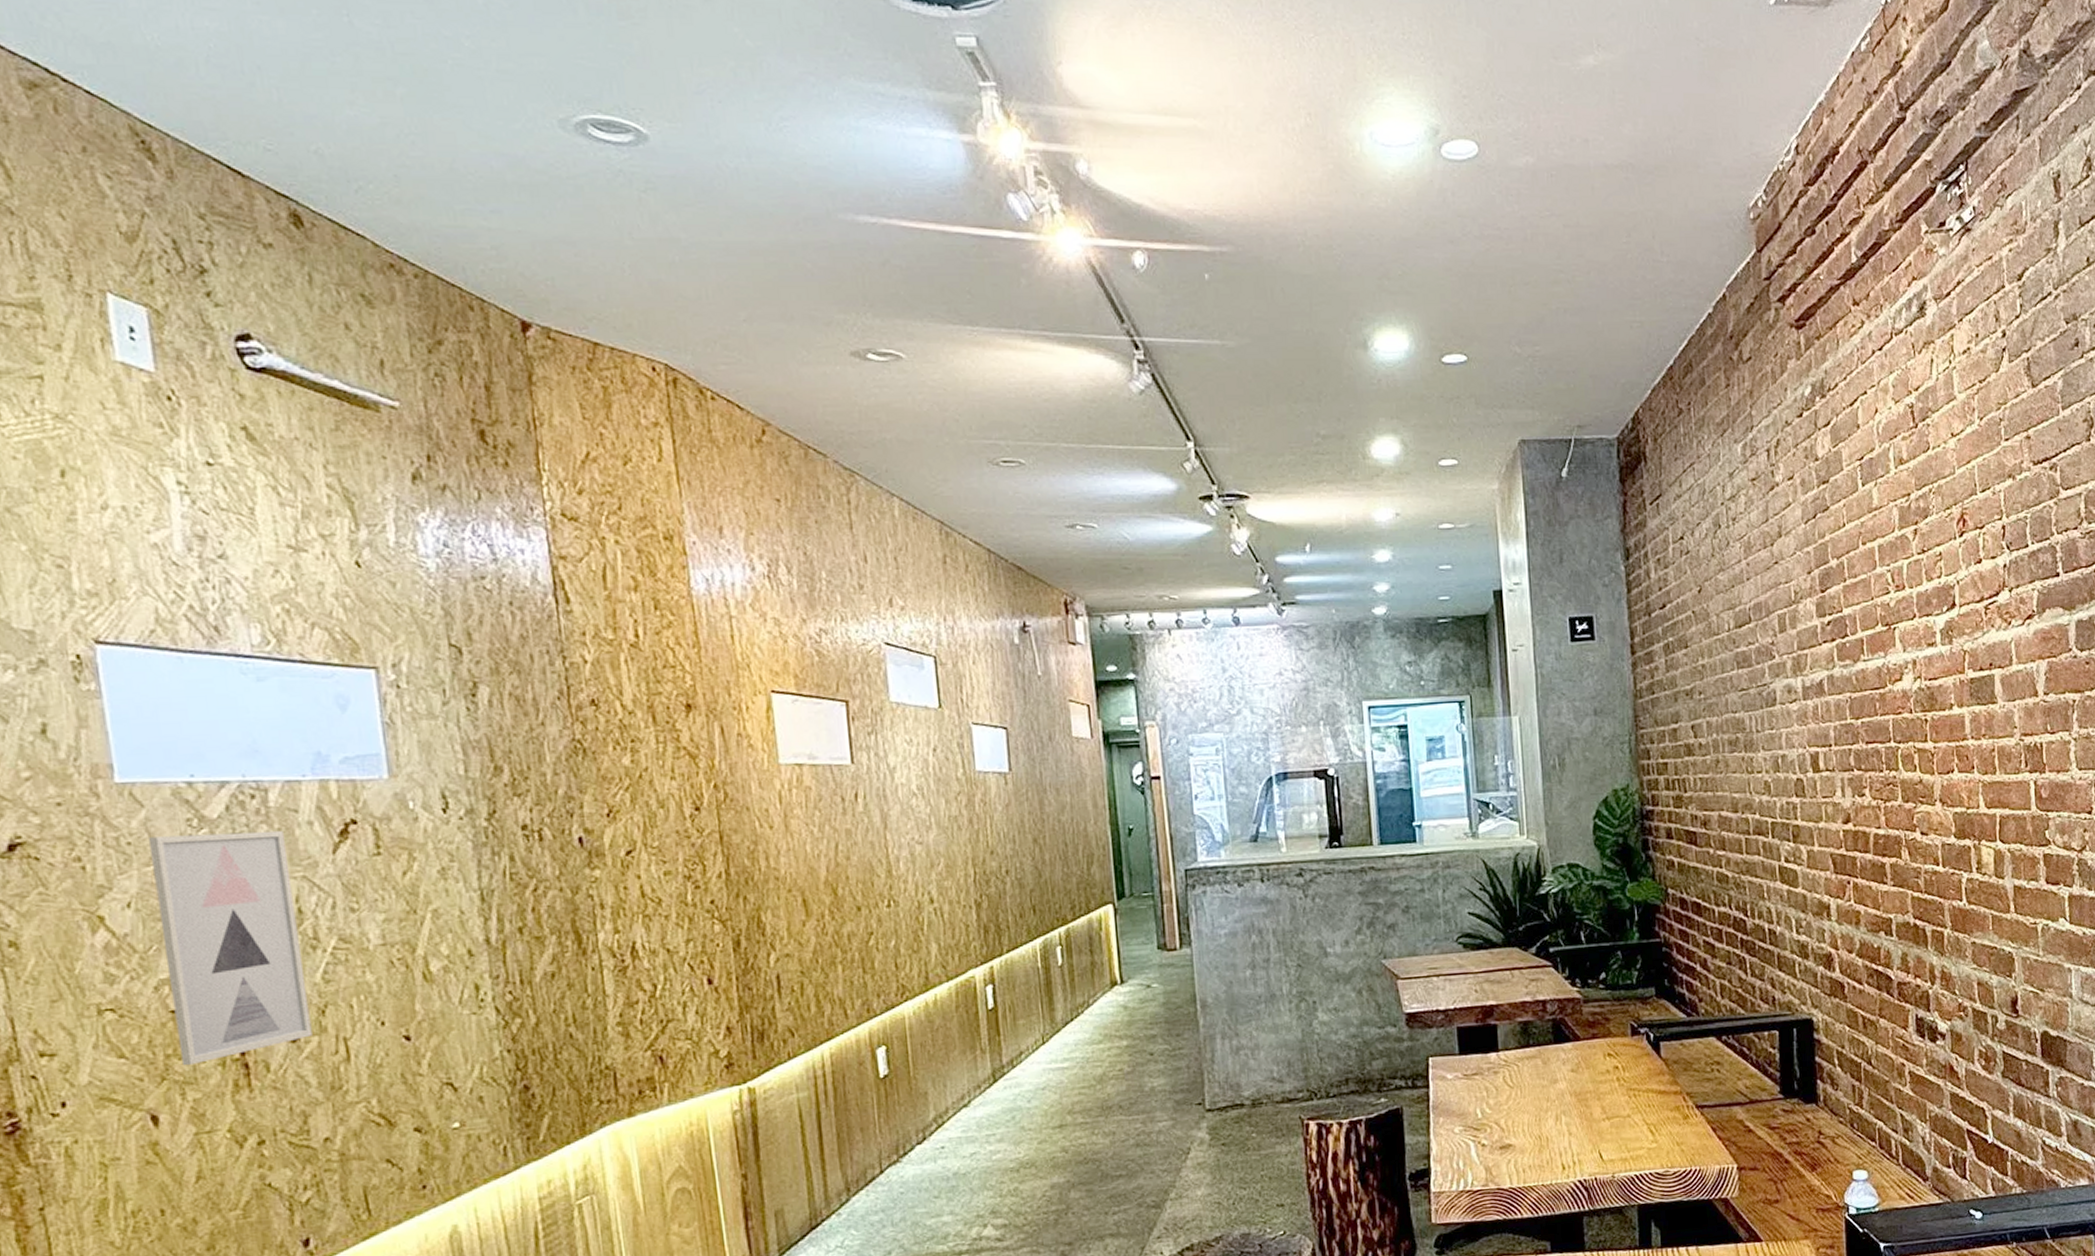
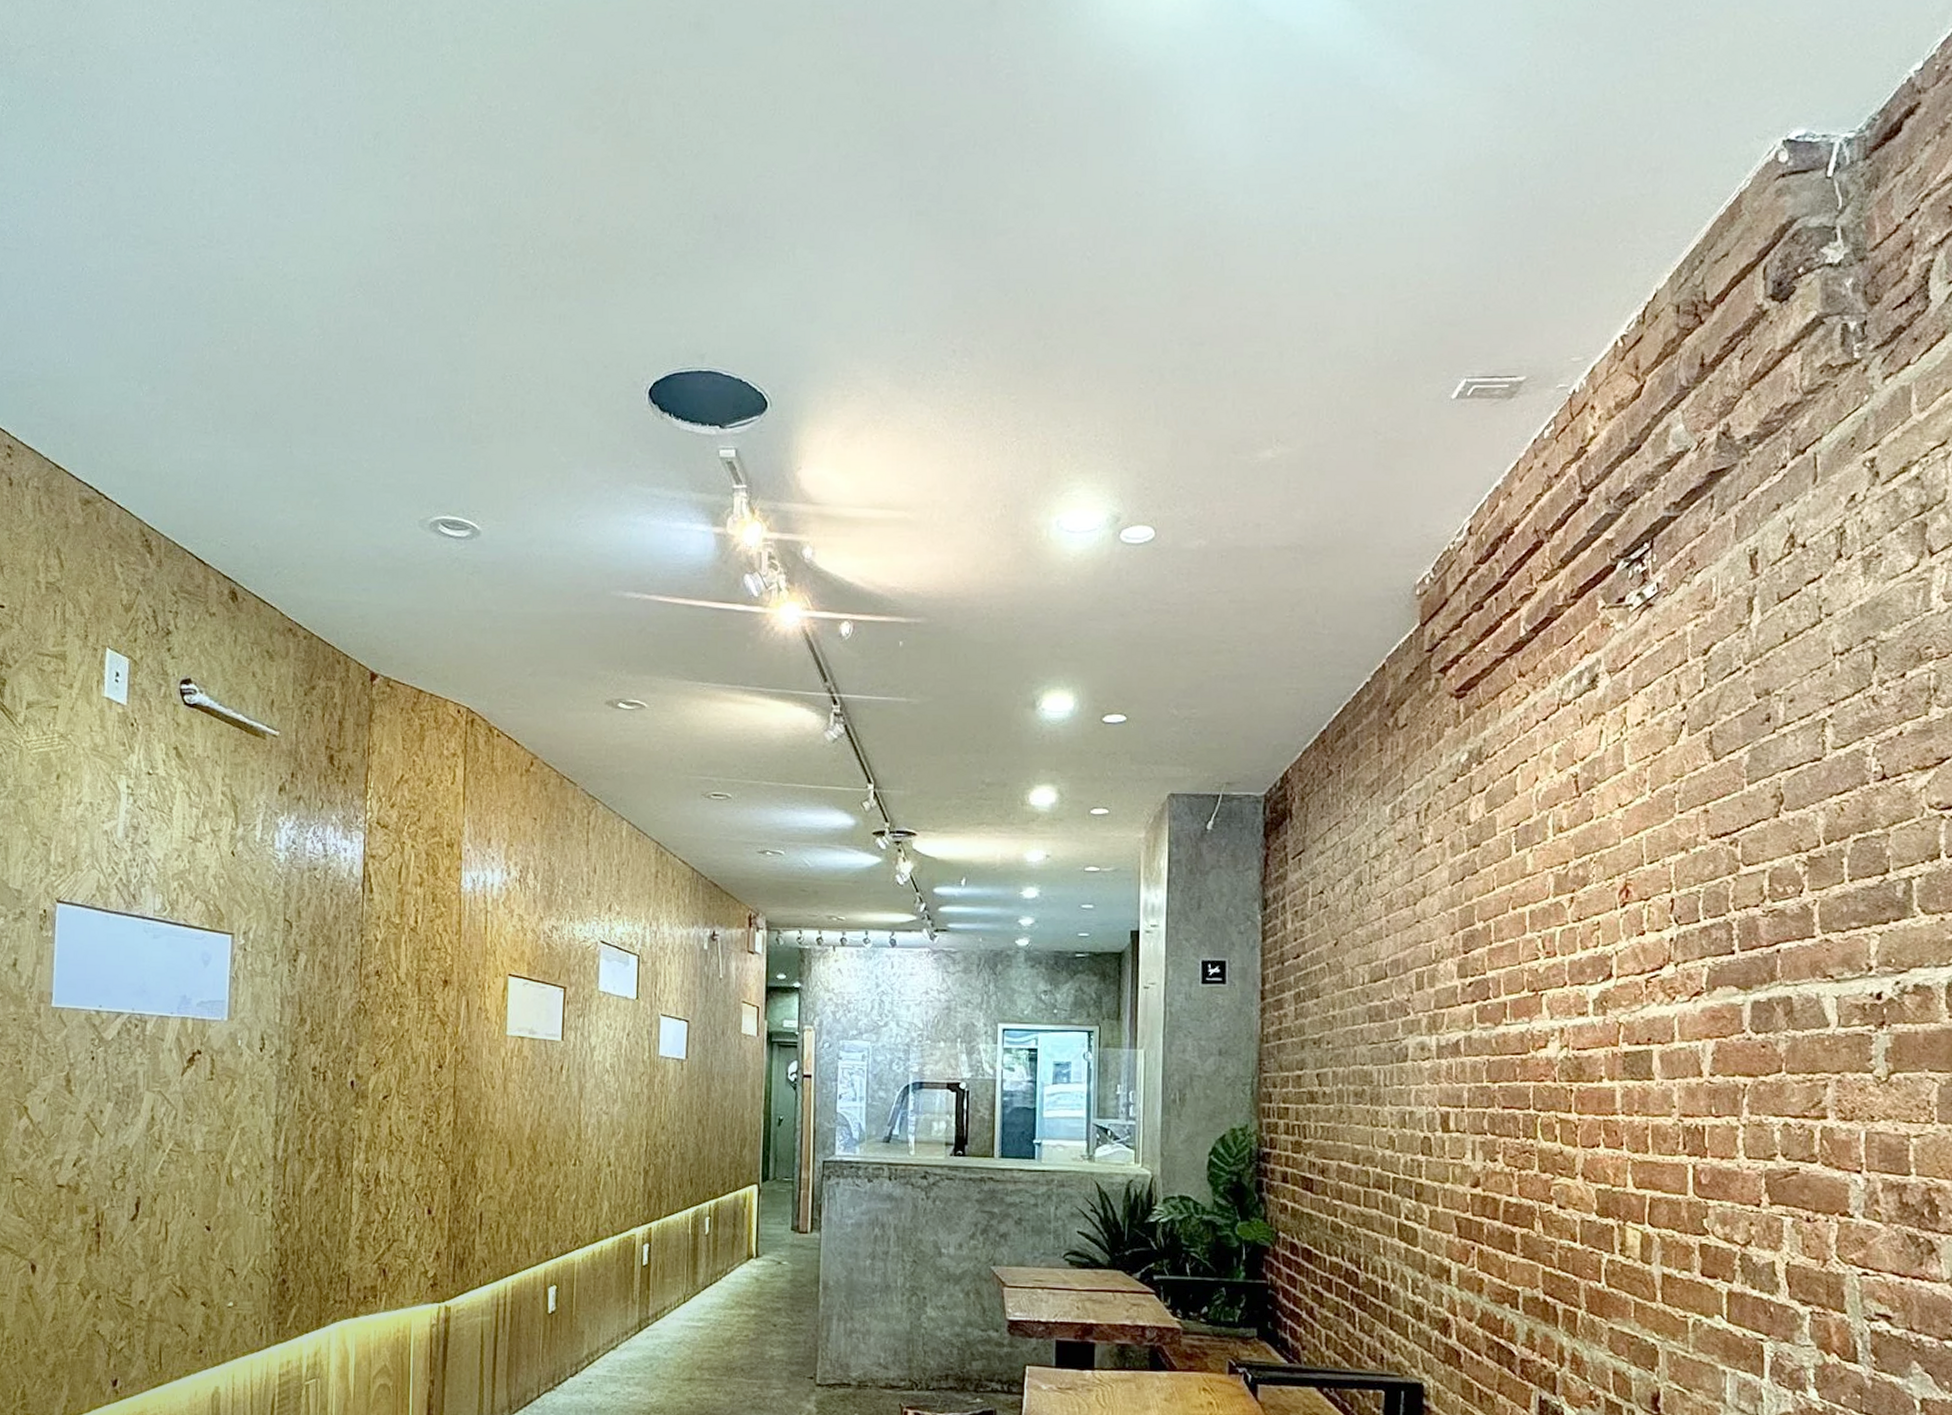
wall art: present [149,830,313,1066] -> none [57,1050,152,1230]

